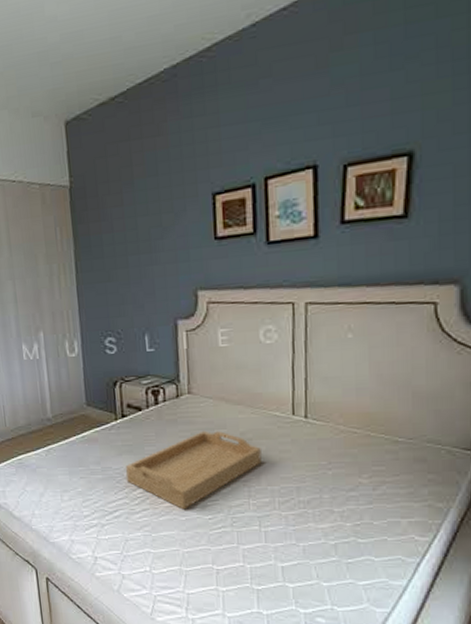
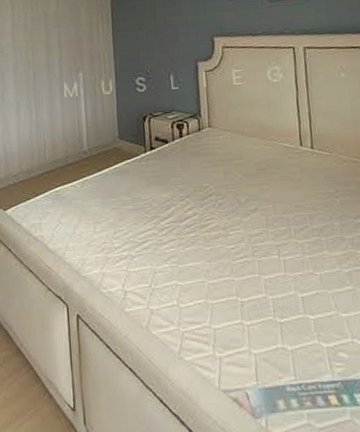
serving tray: present [125,430,263,510] -> none [153,161,277,240]

